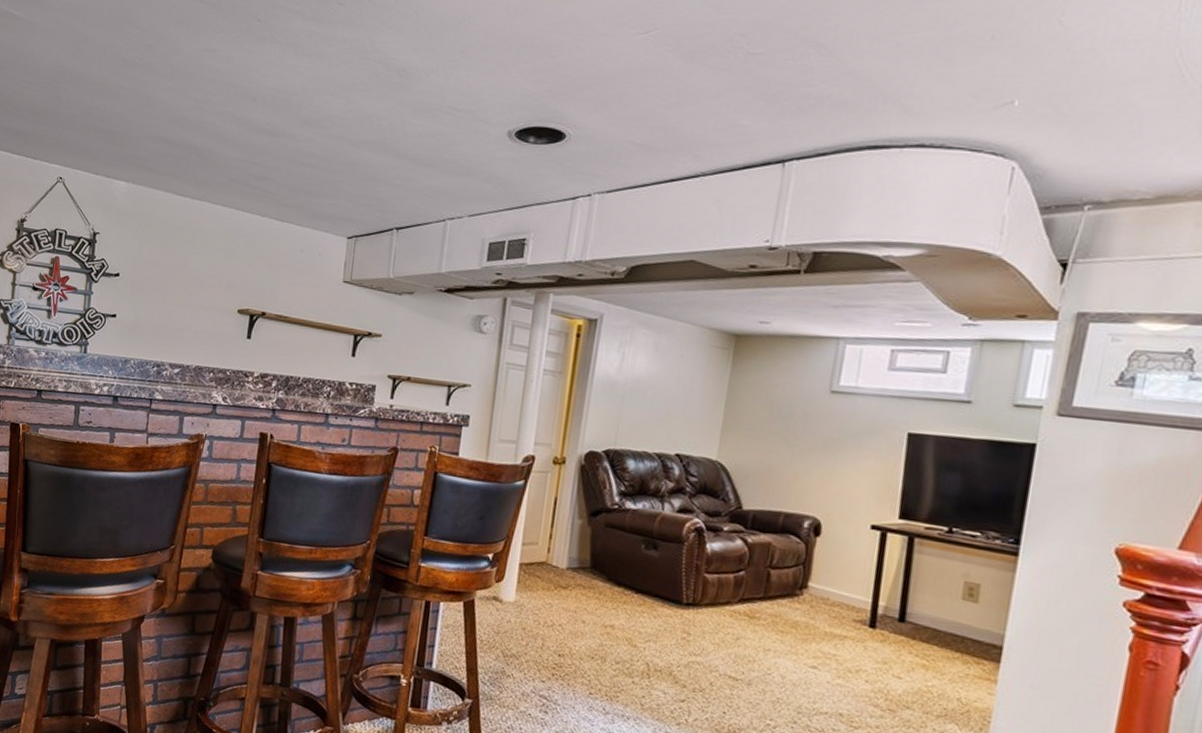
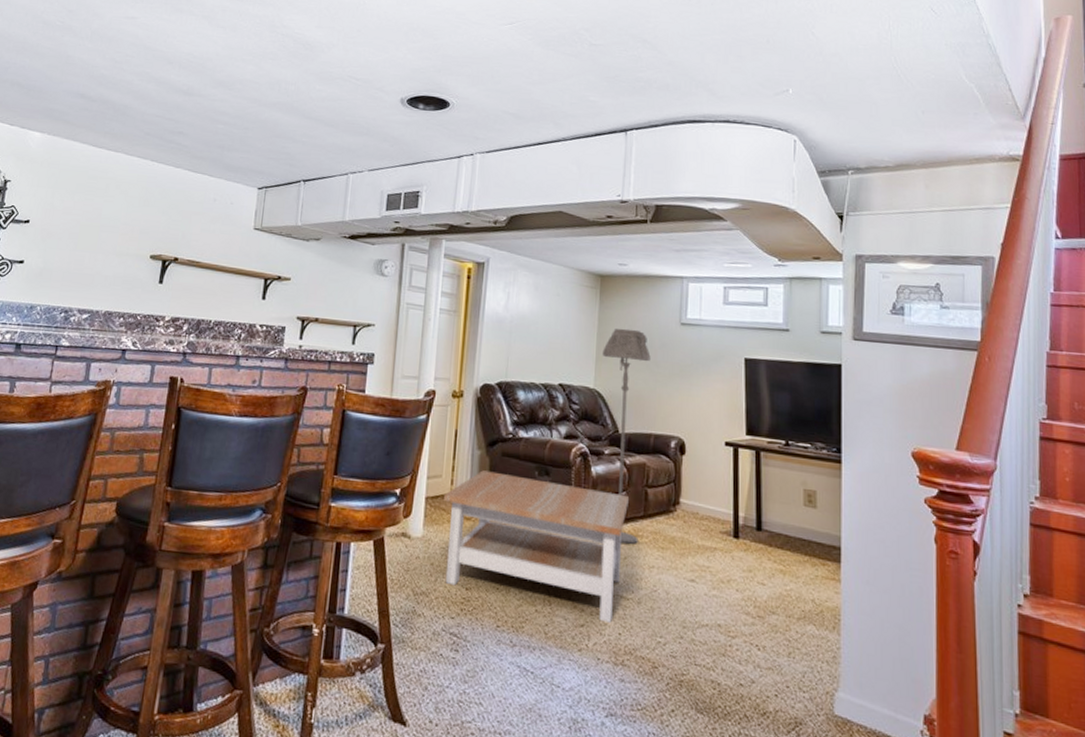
coffee table: none [537,540,749,701] -> present [444,470,630,623]
floor lamp: none [730,395,789,626] -> present [602,328,651,545]

